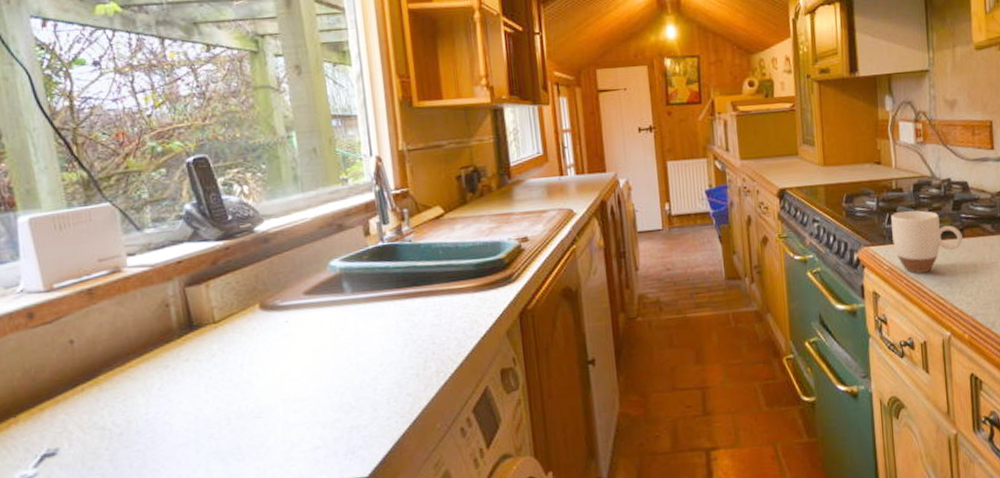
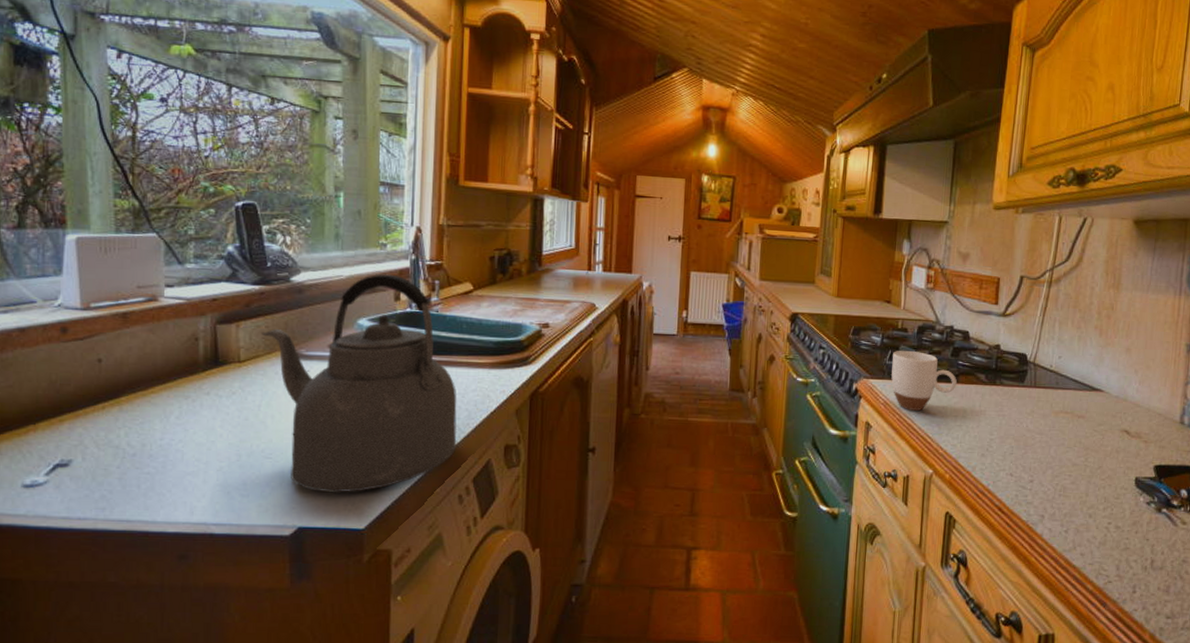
kettle: none [233,209,451,445] -> present [262,274,457,493]

